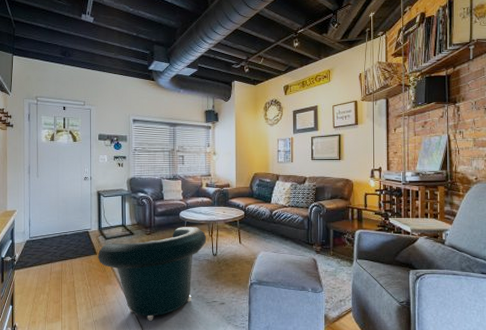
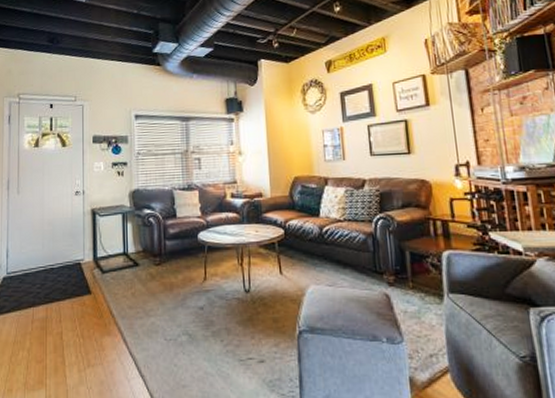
armchair: present [98,227,207,321] -> none [93,253,236,388]

